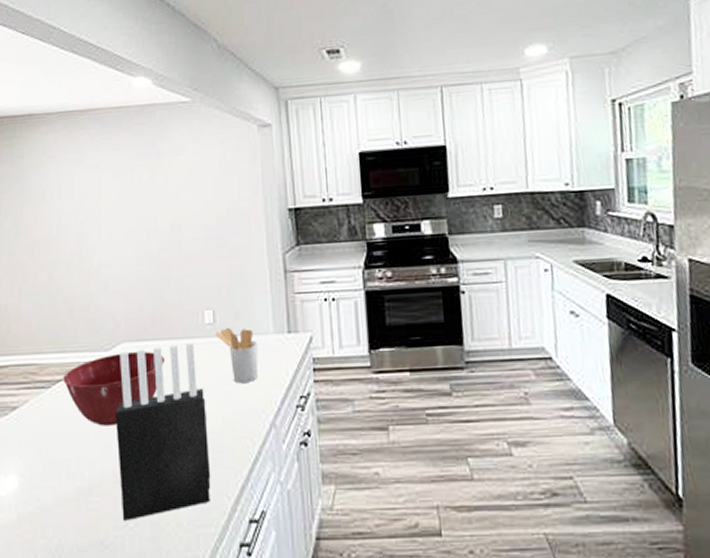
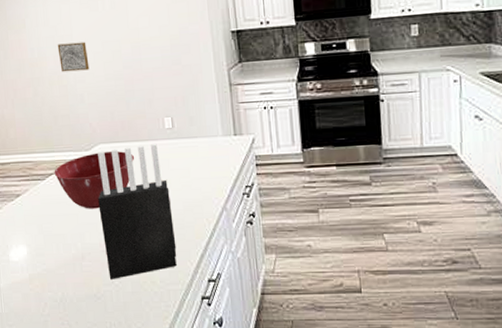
wall art: none [81,218,118,254] -> present [57,41,90,72]
utensil holder: present [215,328,259,384] -> none [174,132,211,176]

